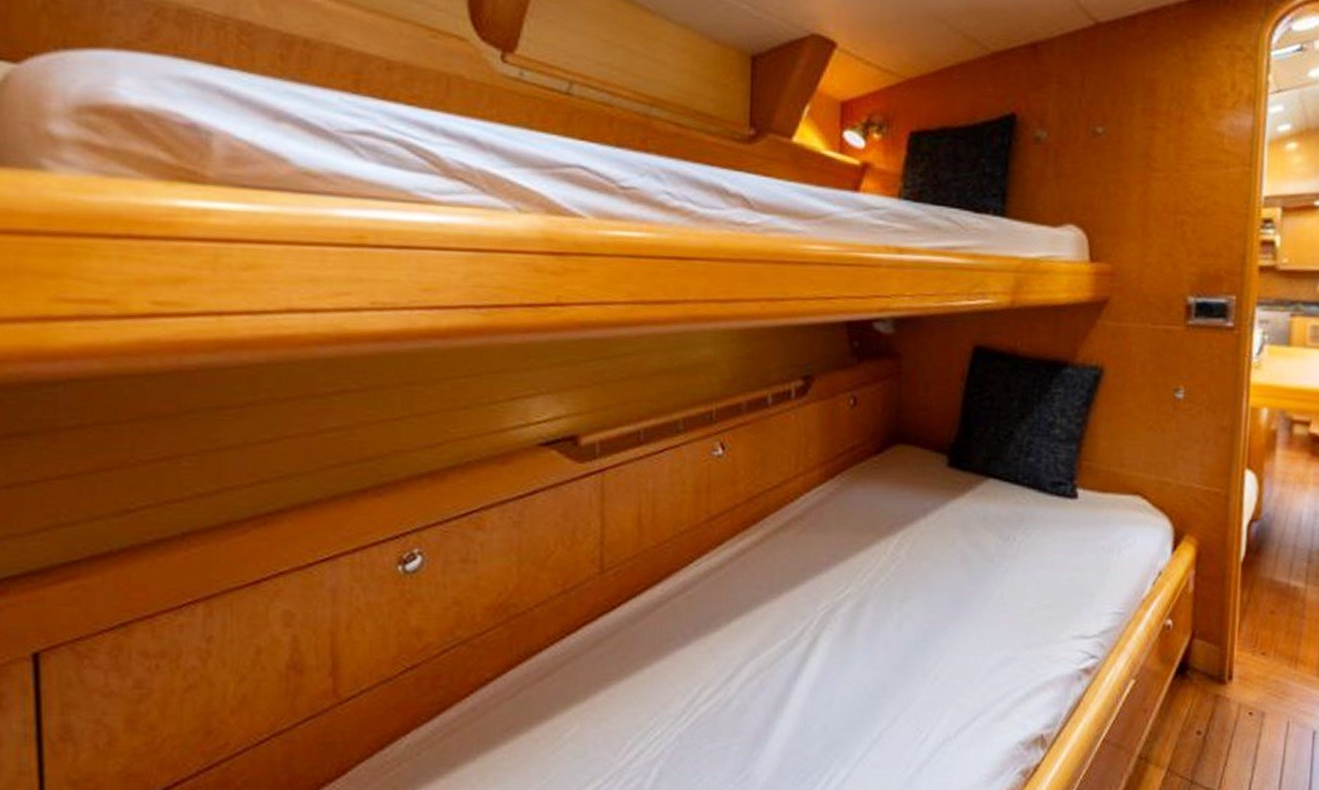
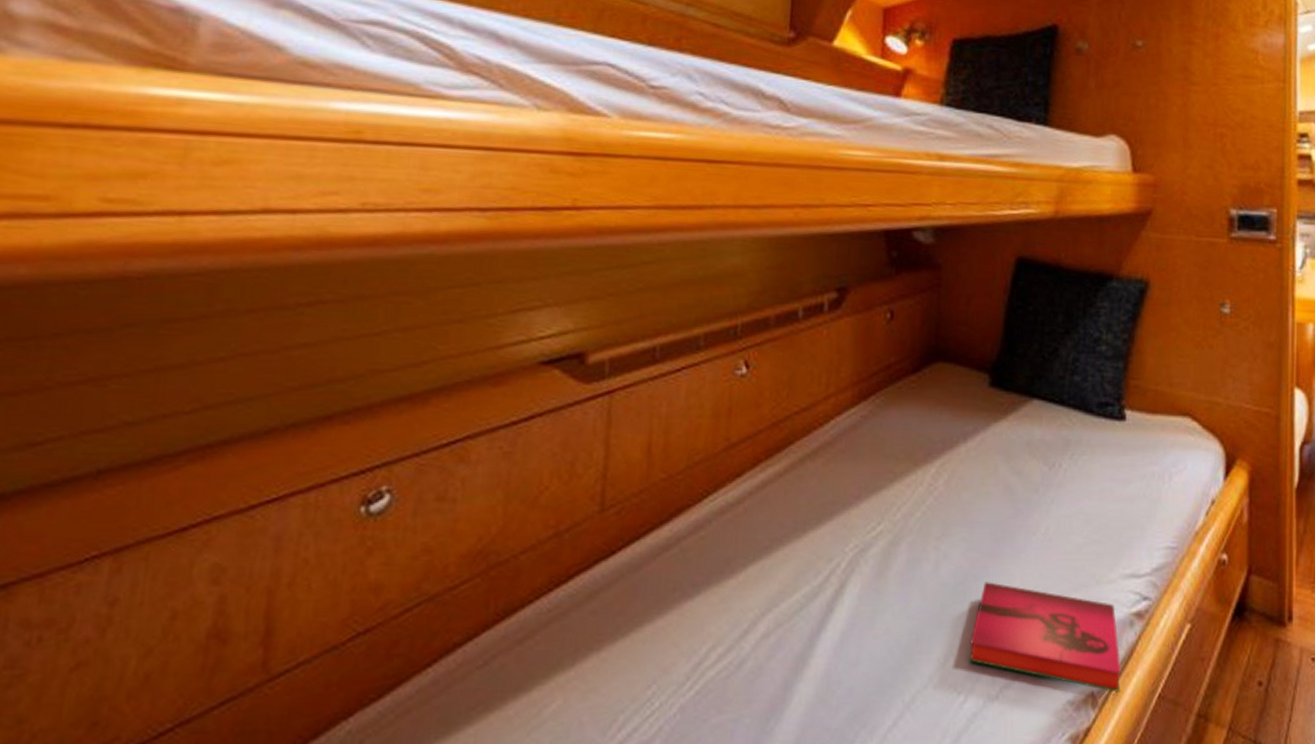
hardback book: none [929,639,1069,736] -> present [969,582,1121,693]

